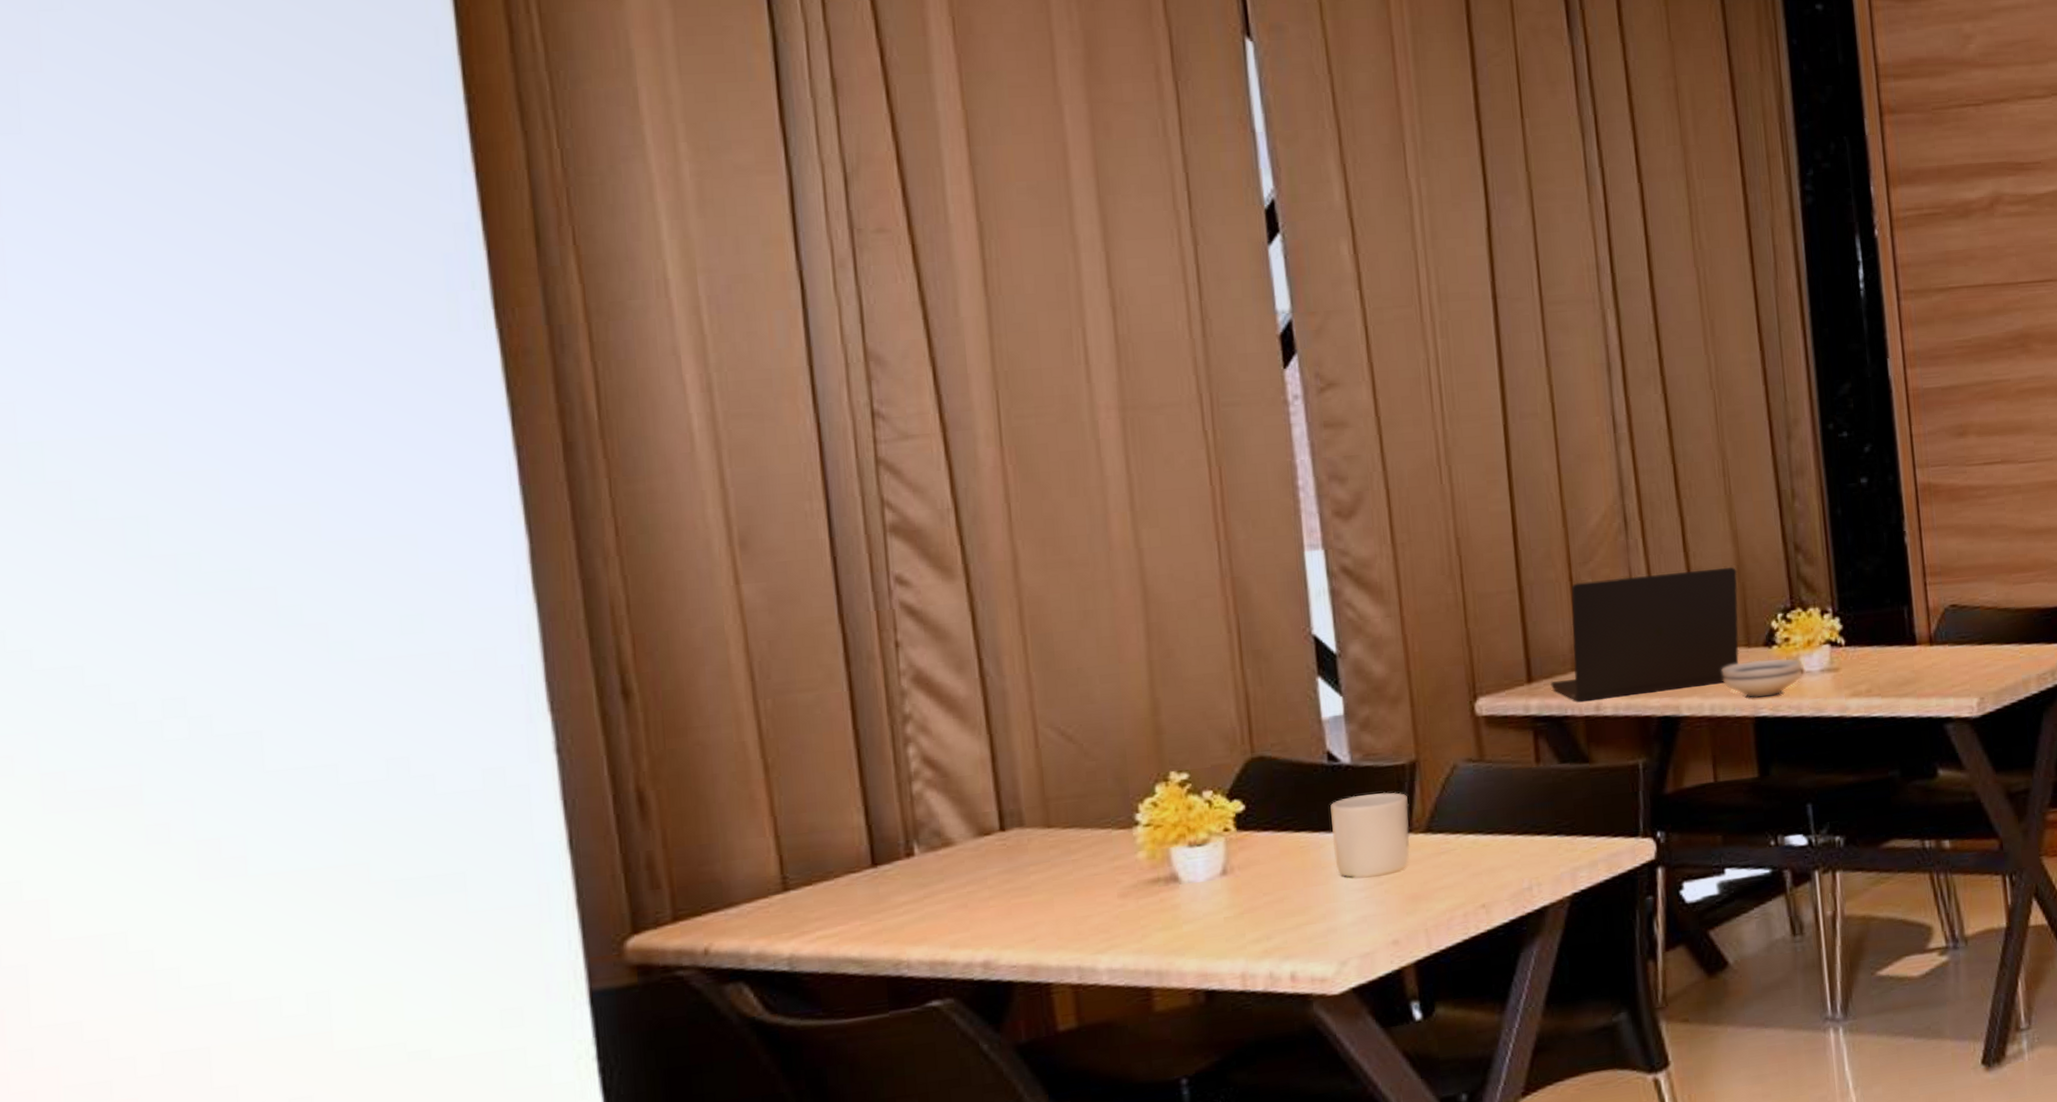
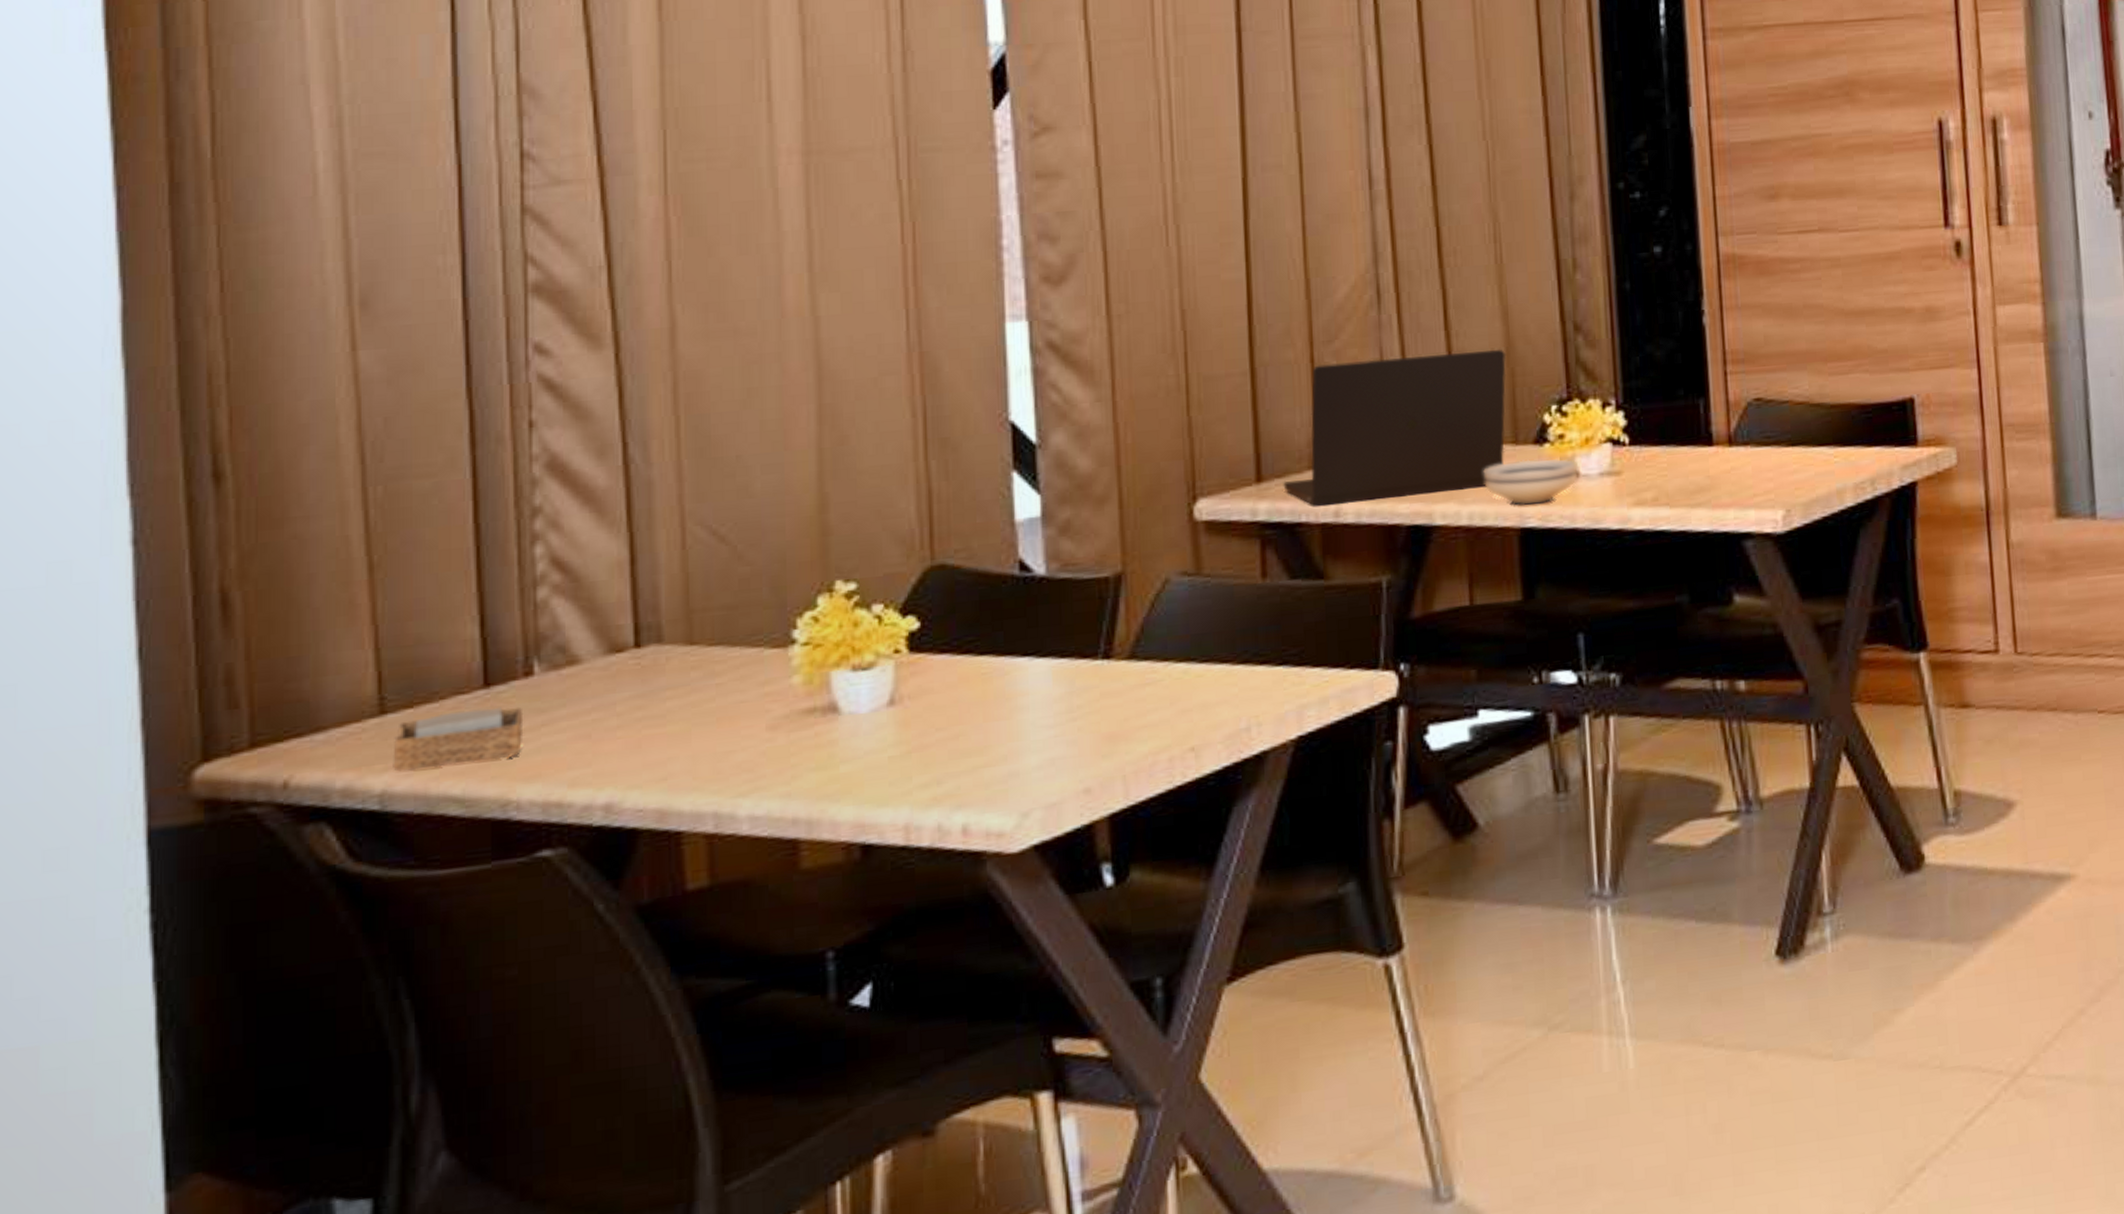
napkin holder: none [797,882,909,939] -> present [393,706,524,772]
mug: present [1330,792,1410,878] -> none [1019,610,1112,712]

